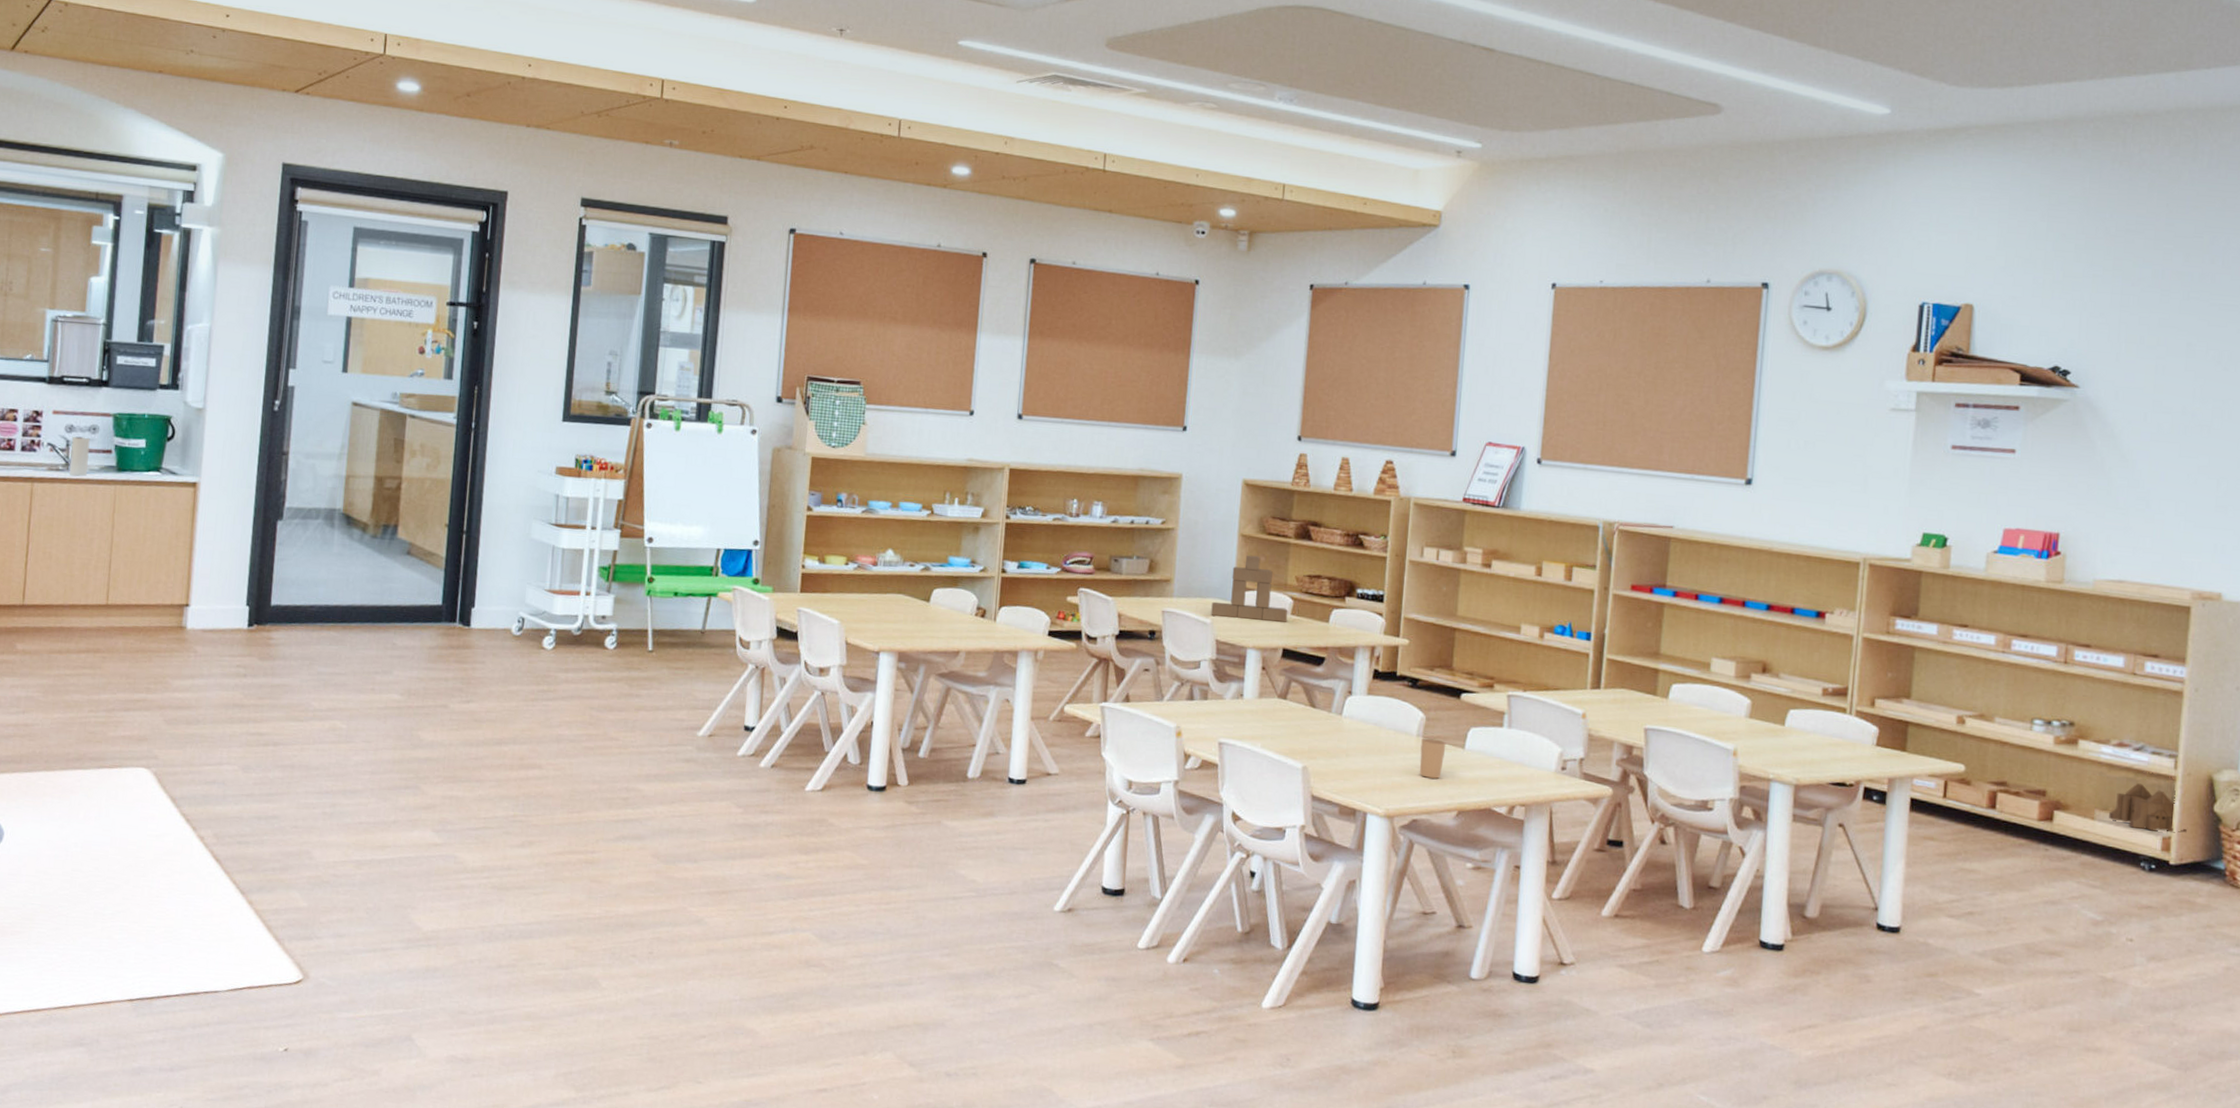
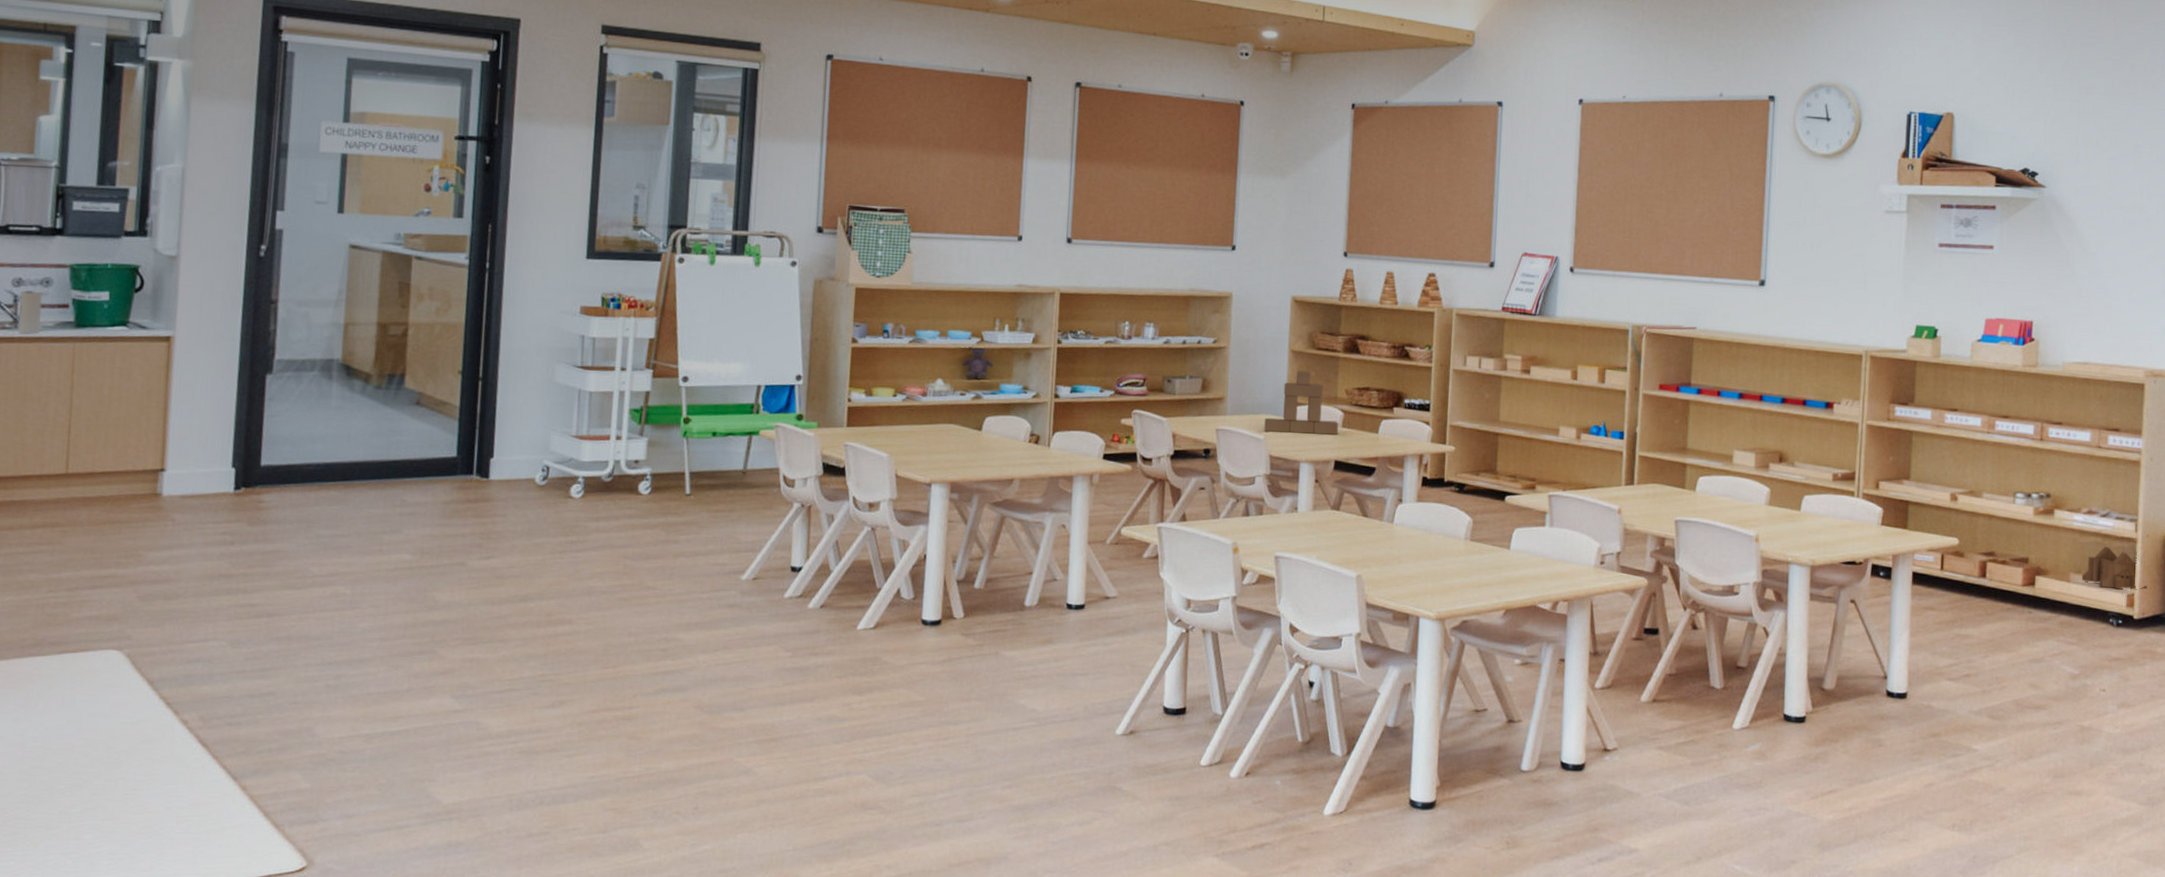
stuffed animal: none [912,518,943,553] -> present [961,346,994,381]
cup: present [1419,738,1446,779] -> none [1468,541,1493,580]

